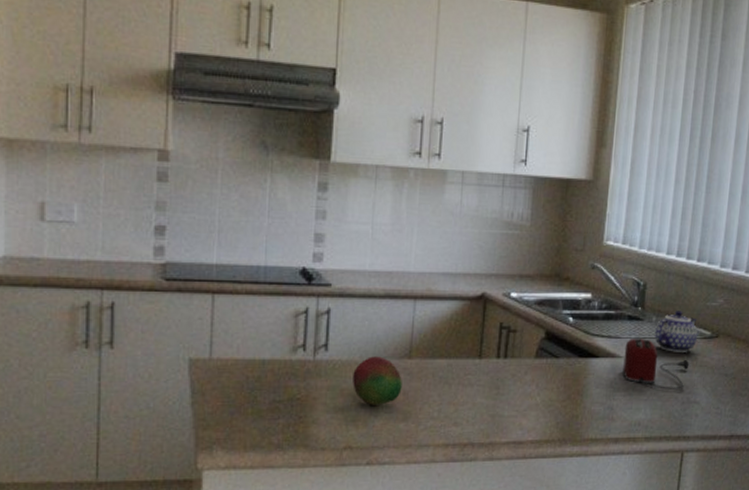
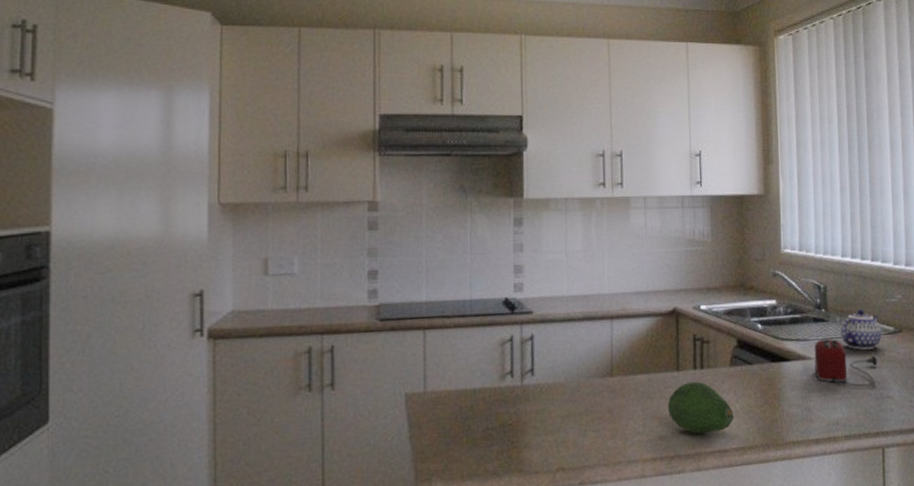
fruit: present [353,356,402,405] -> none [559,377,607,425]
fruit: none [466,370,534,424] -> present [668,381,735,435]

